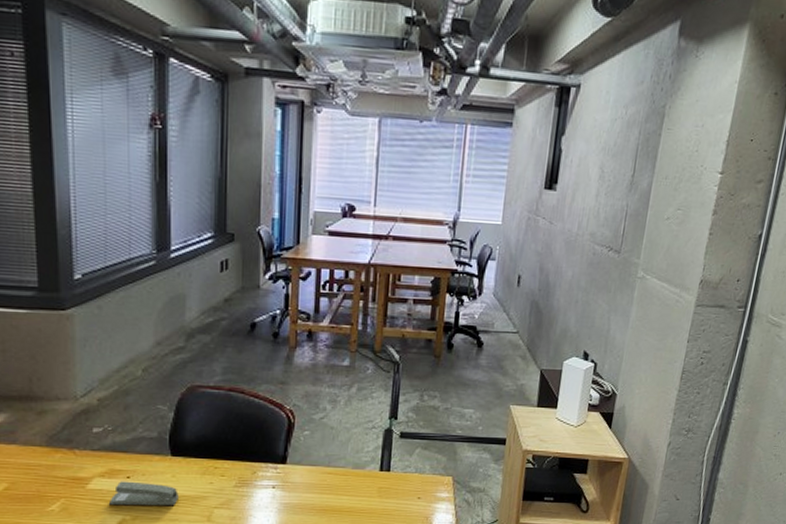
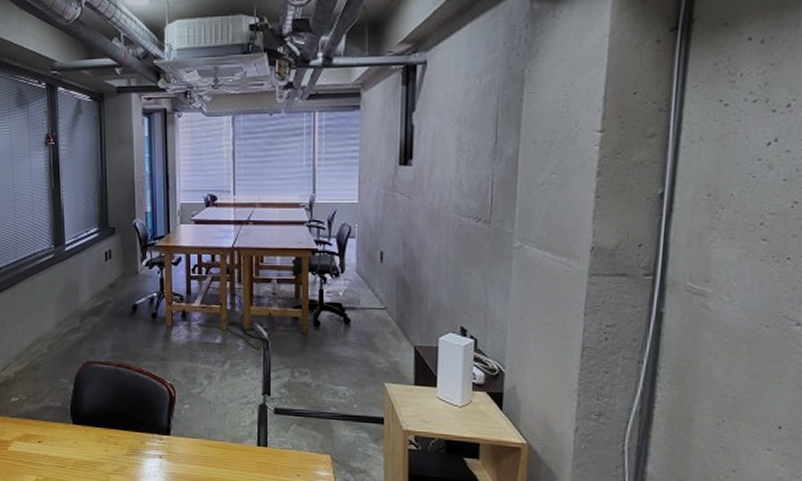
stapler: present [109,481,178,505] -> none [26,445,80,469]

